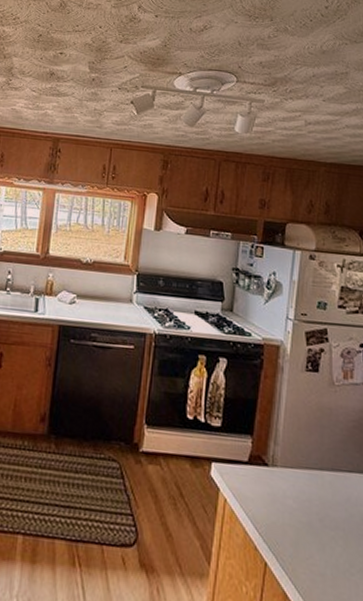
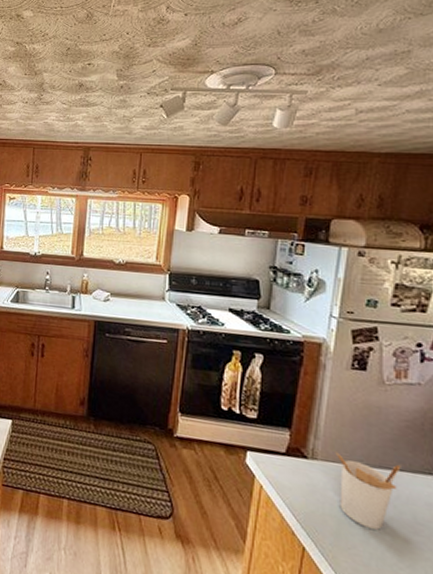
utensil holder: none [293,457,350,536] -> present [335,452,401,530]

